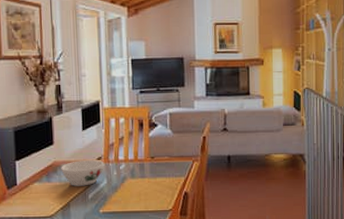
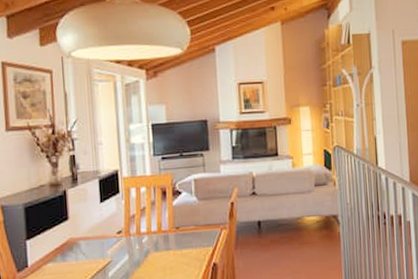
bowl: present [61,160,104,186] -> none [77,234,125,265]

